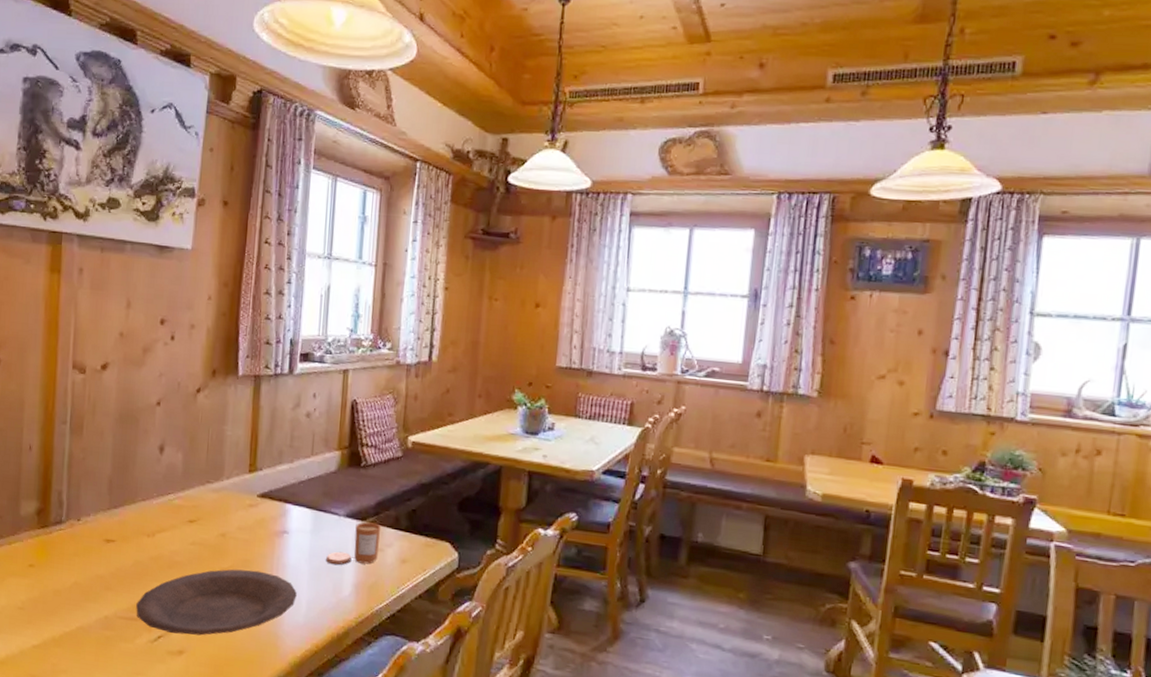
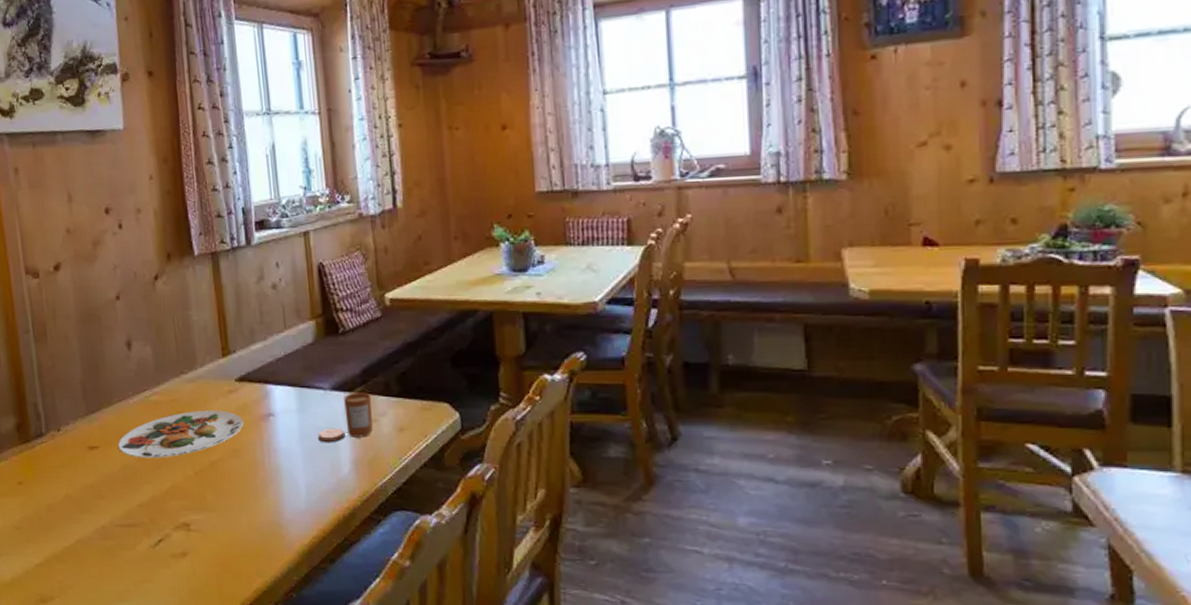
plate: none [135,519,259,560] -> present [118,410,244,459]
plate: present [136,569,297,636] -> none [131,459,294,535]

